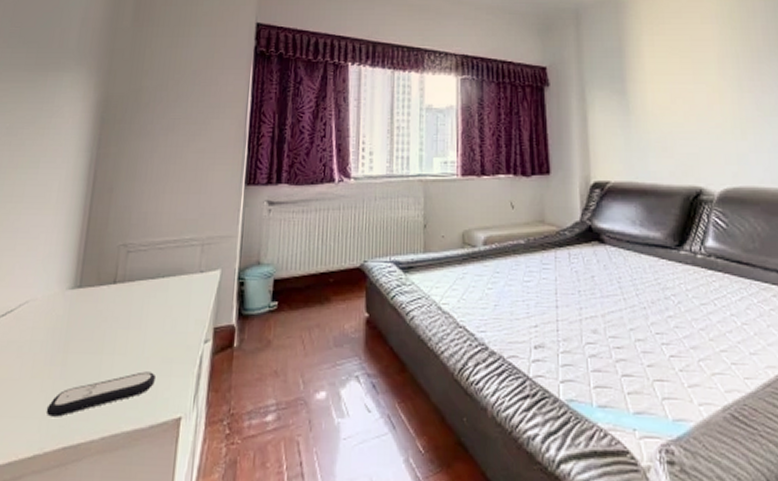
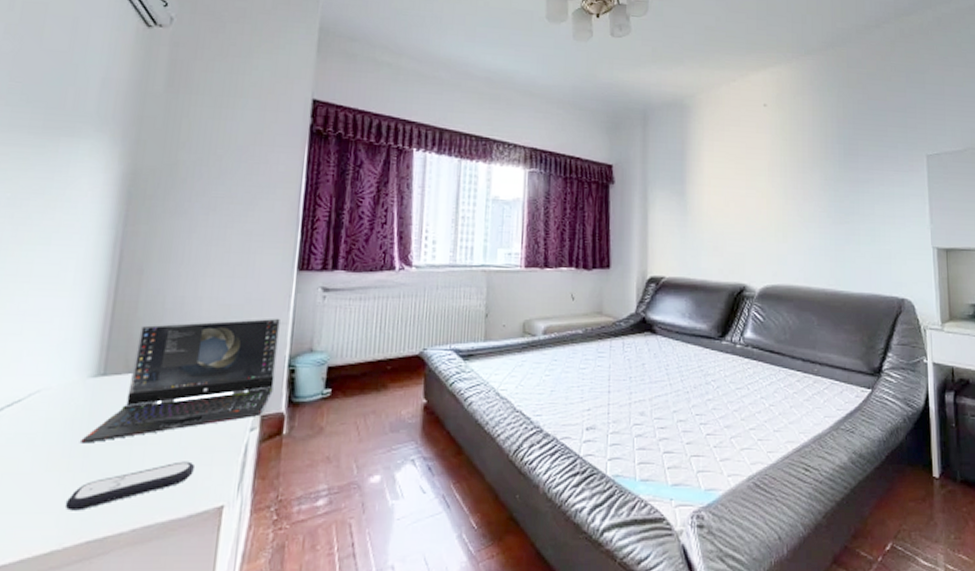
laptop computer: none [60,231,230,352] -> present [81,318,280,443]

